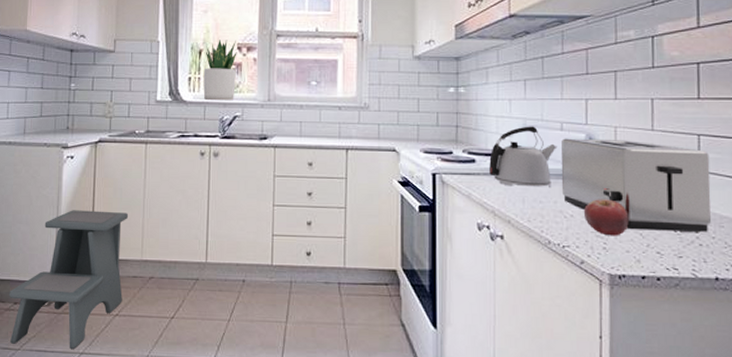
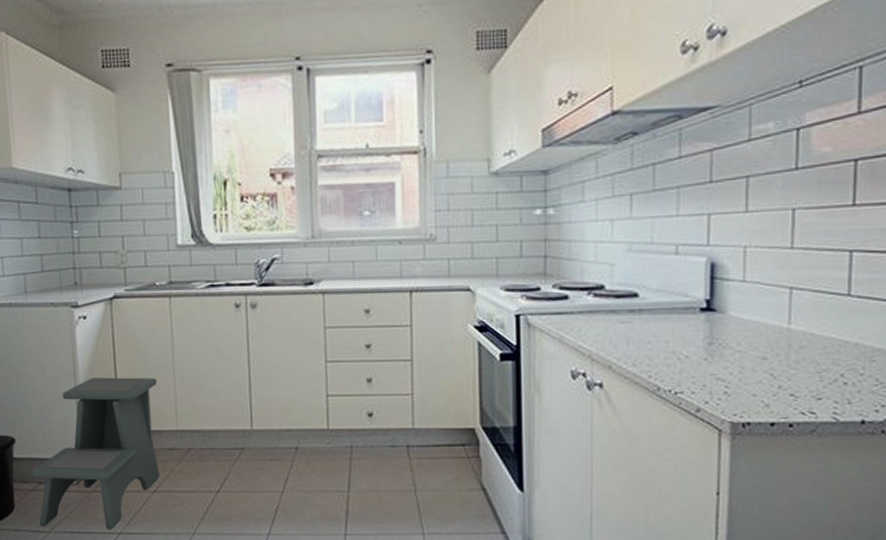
planter: present [203,40,237,101] -> none [231,165,271,242]
kettle: present [489,126,558,187] -> none [586,251,671,326]
toaster: present [561,138,712,232] -> none [674,261,863,370]
fruit: present [583,199,629,236] -> none [701,335,757,378]

